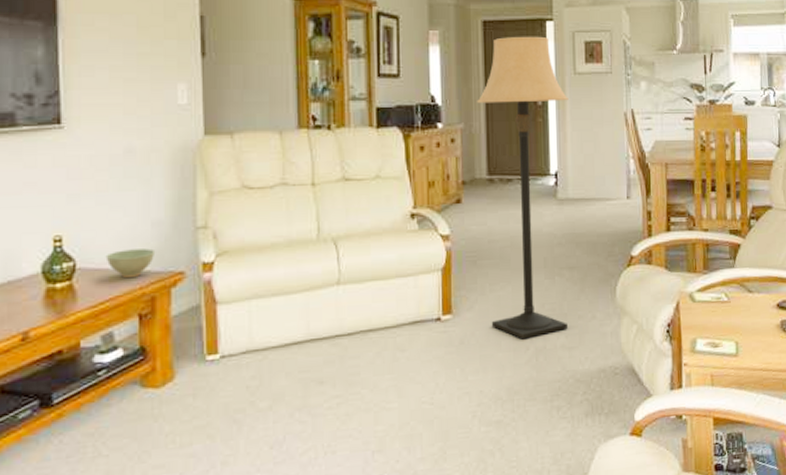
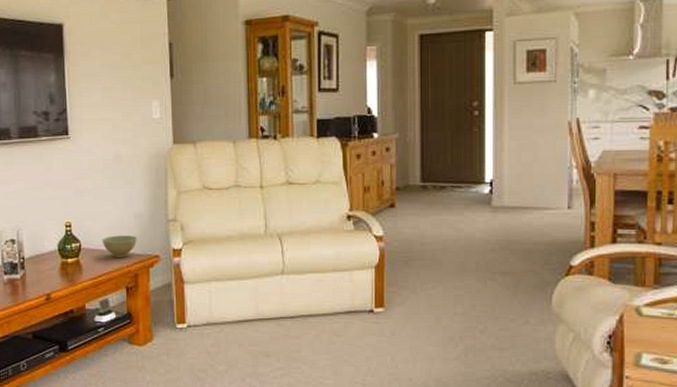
lamp: present [477,36,569,340] -> none [412,47,507,337]

